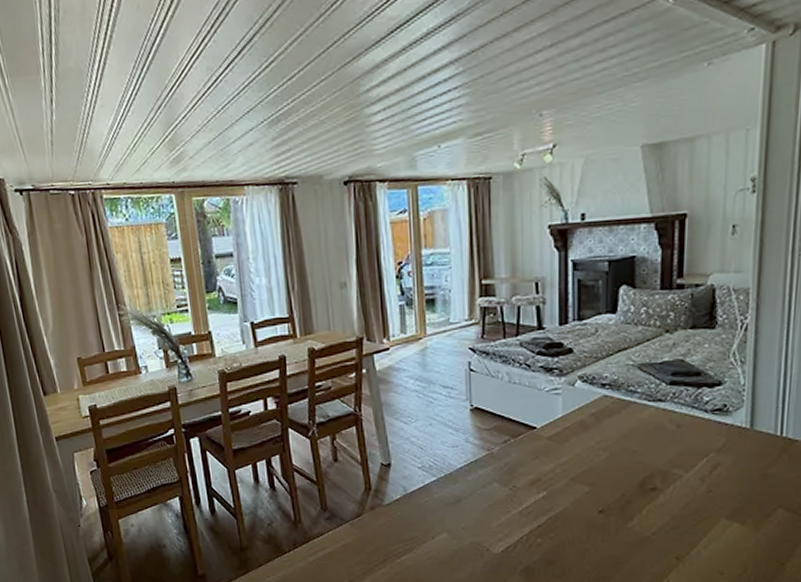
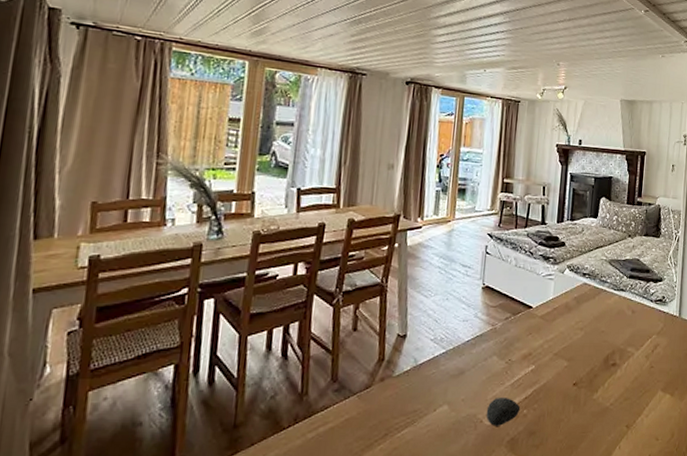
computer mouse: none [492,525,533,555] -> present [486,397,521,426]

